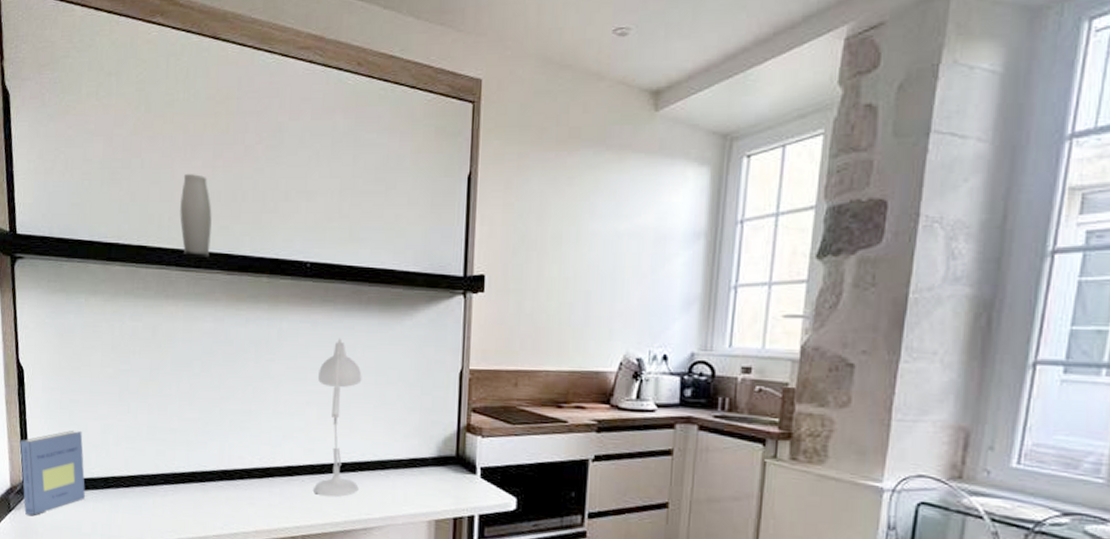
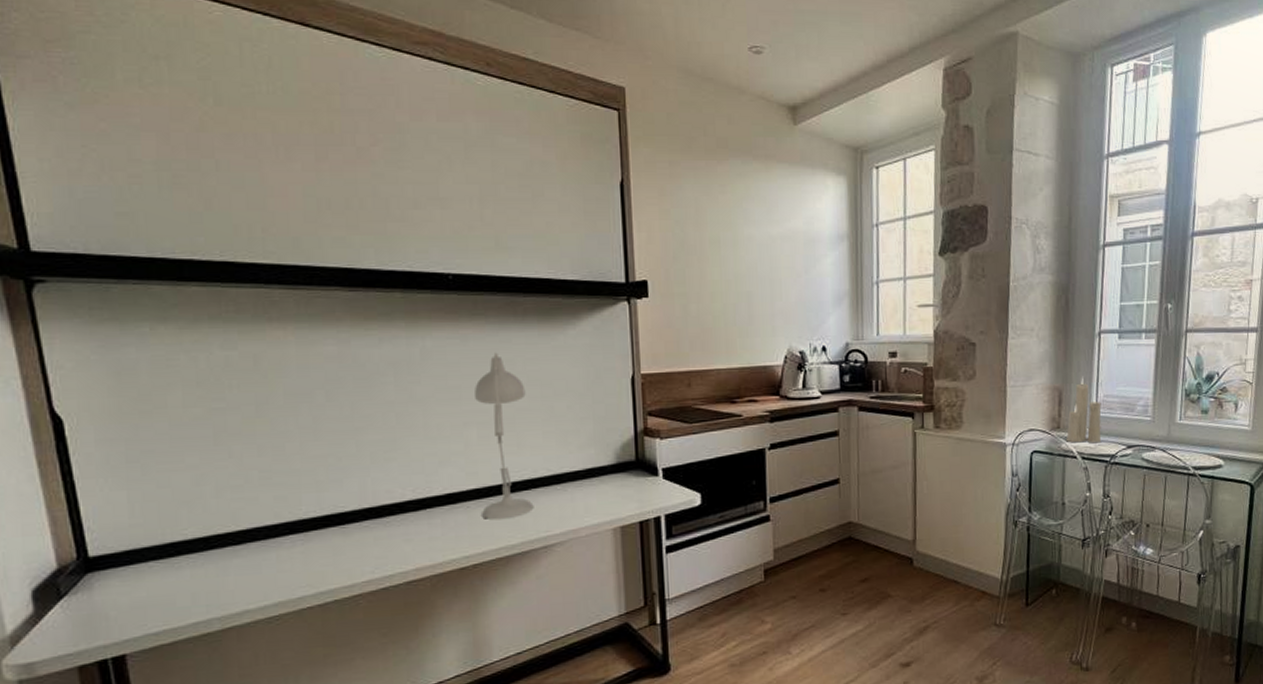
book: present [20,430,86,515] -> none [67,487,178,599]
vase: present [180,174,212,258] -> none [276,178,323,273]
candle: none [968,416,1028,504] -> present [1065,376,1102,443]

